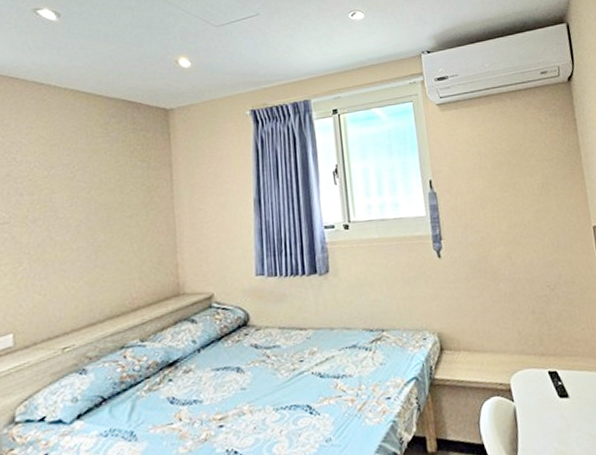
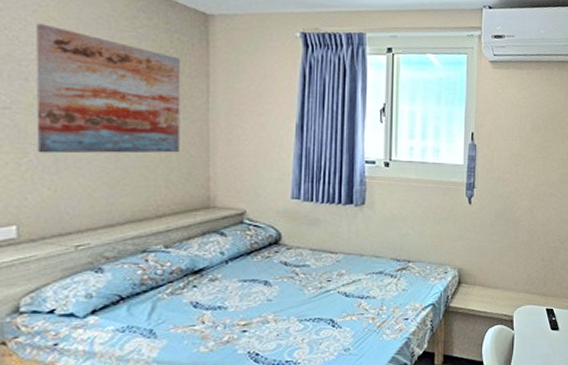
wall art: none [29,143,150,261] -> present [36,23,181,154]

